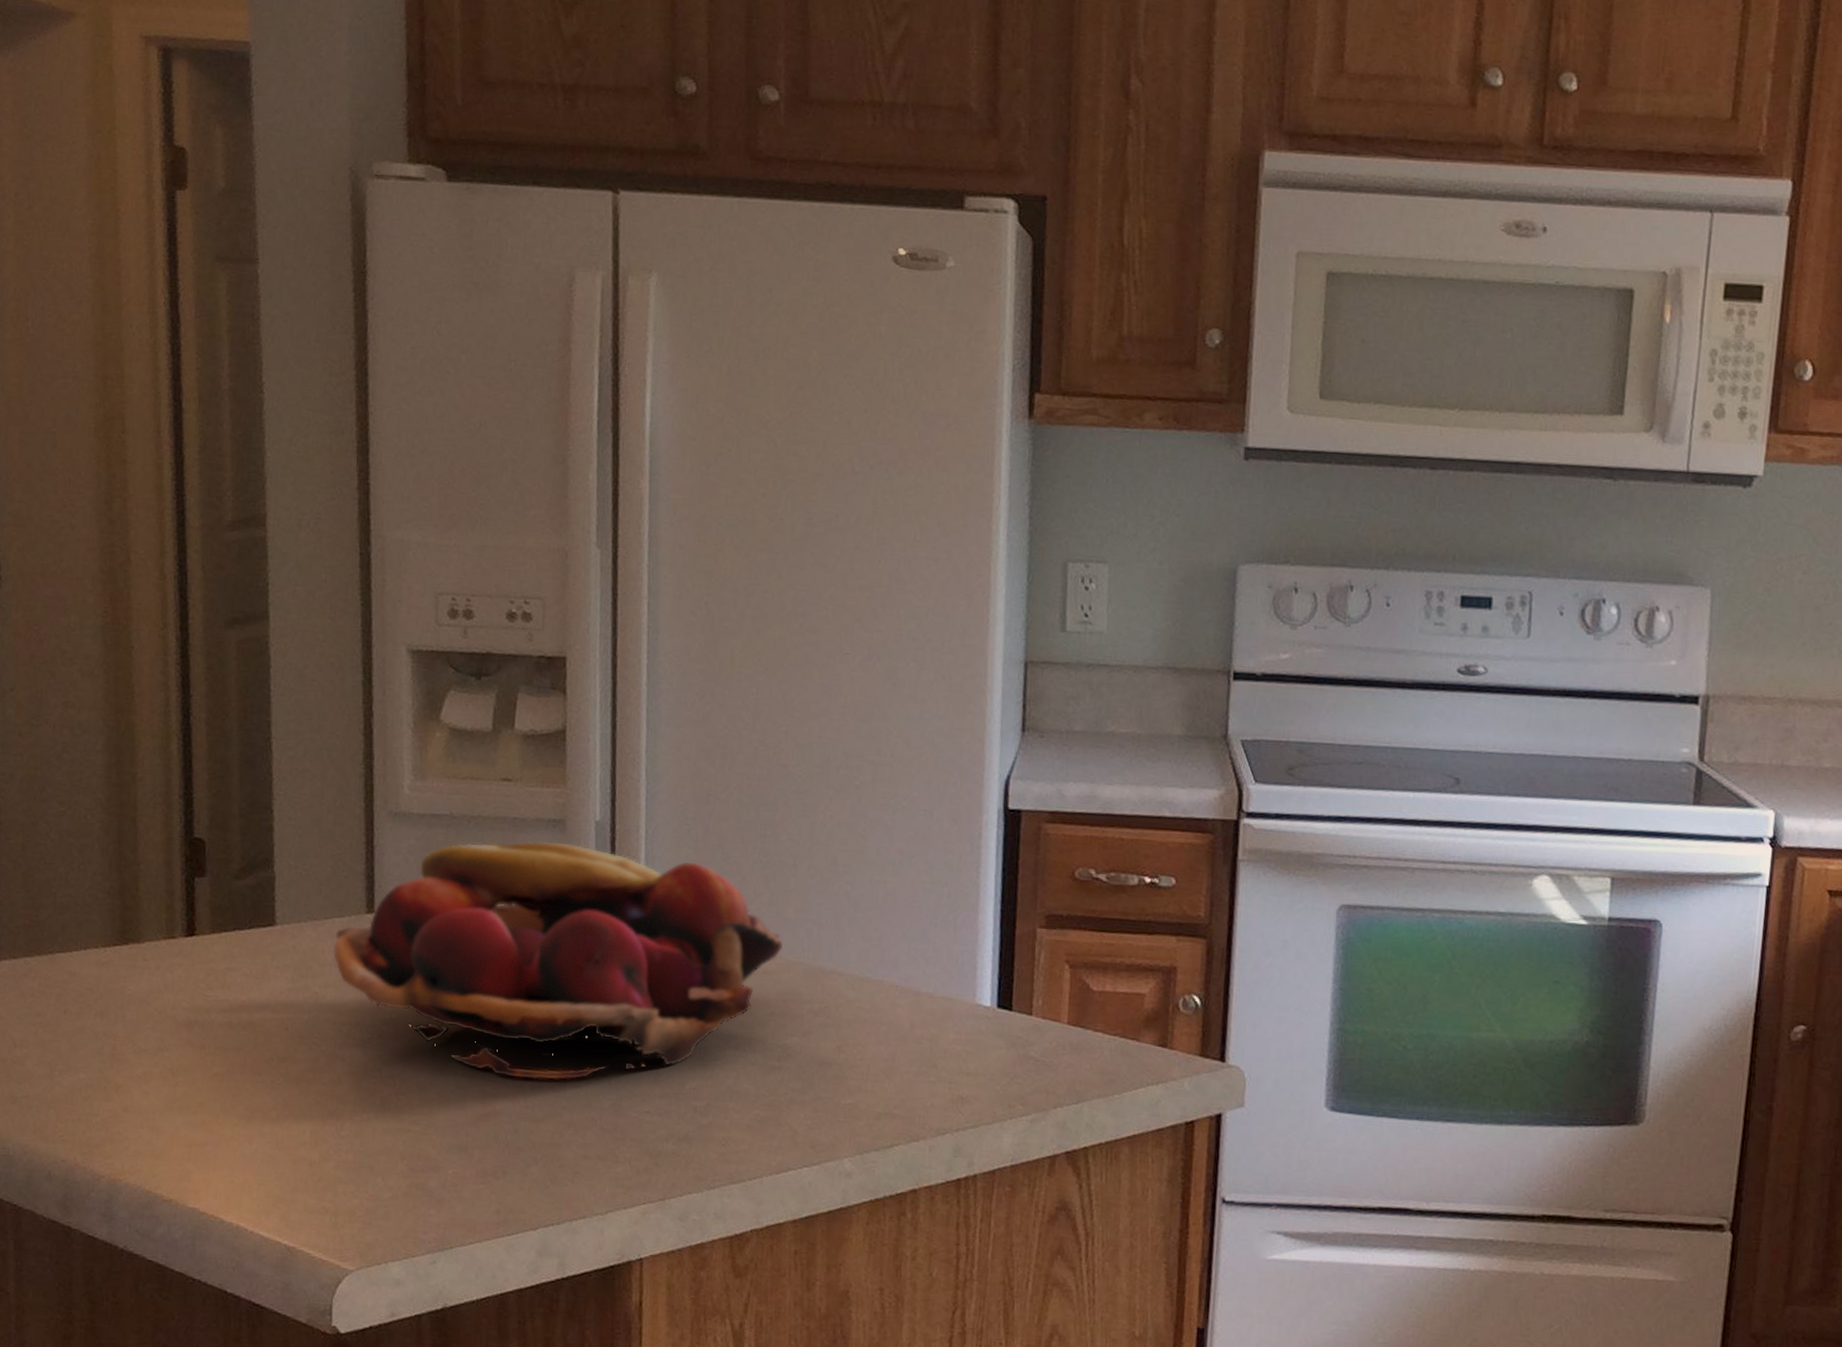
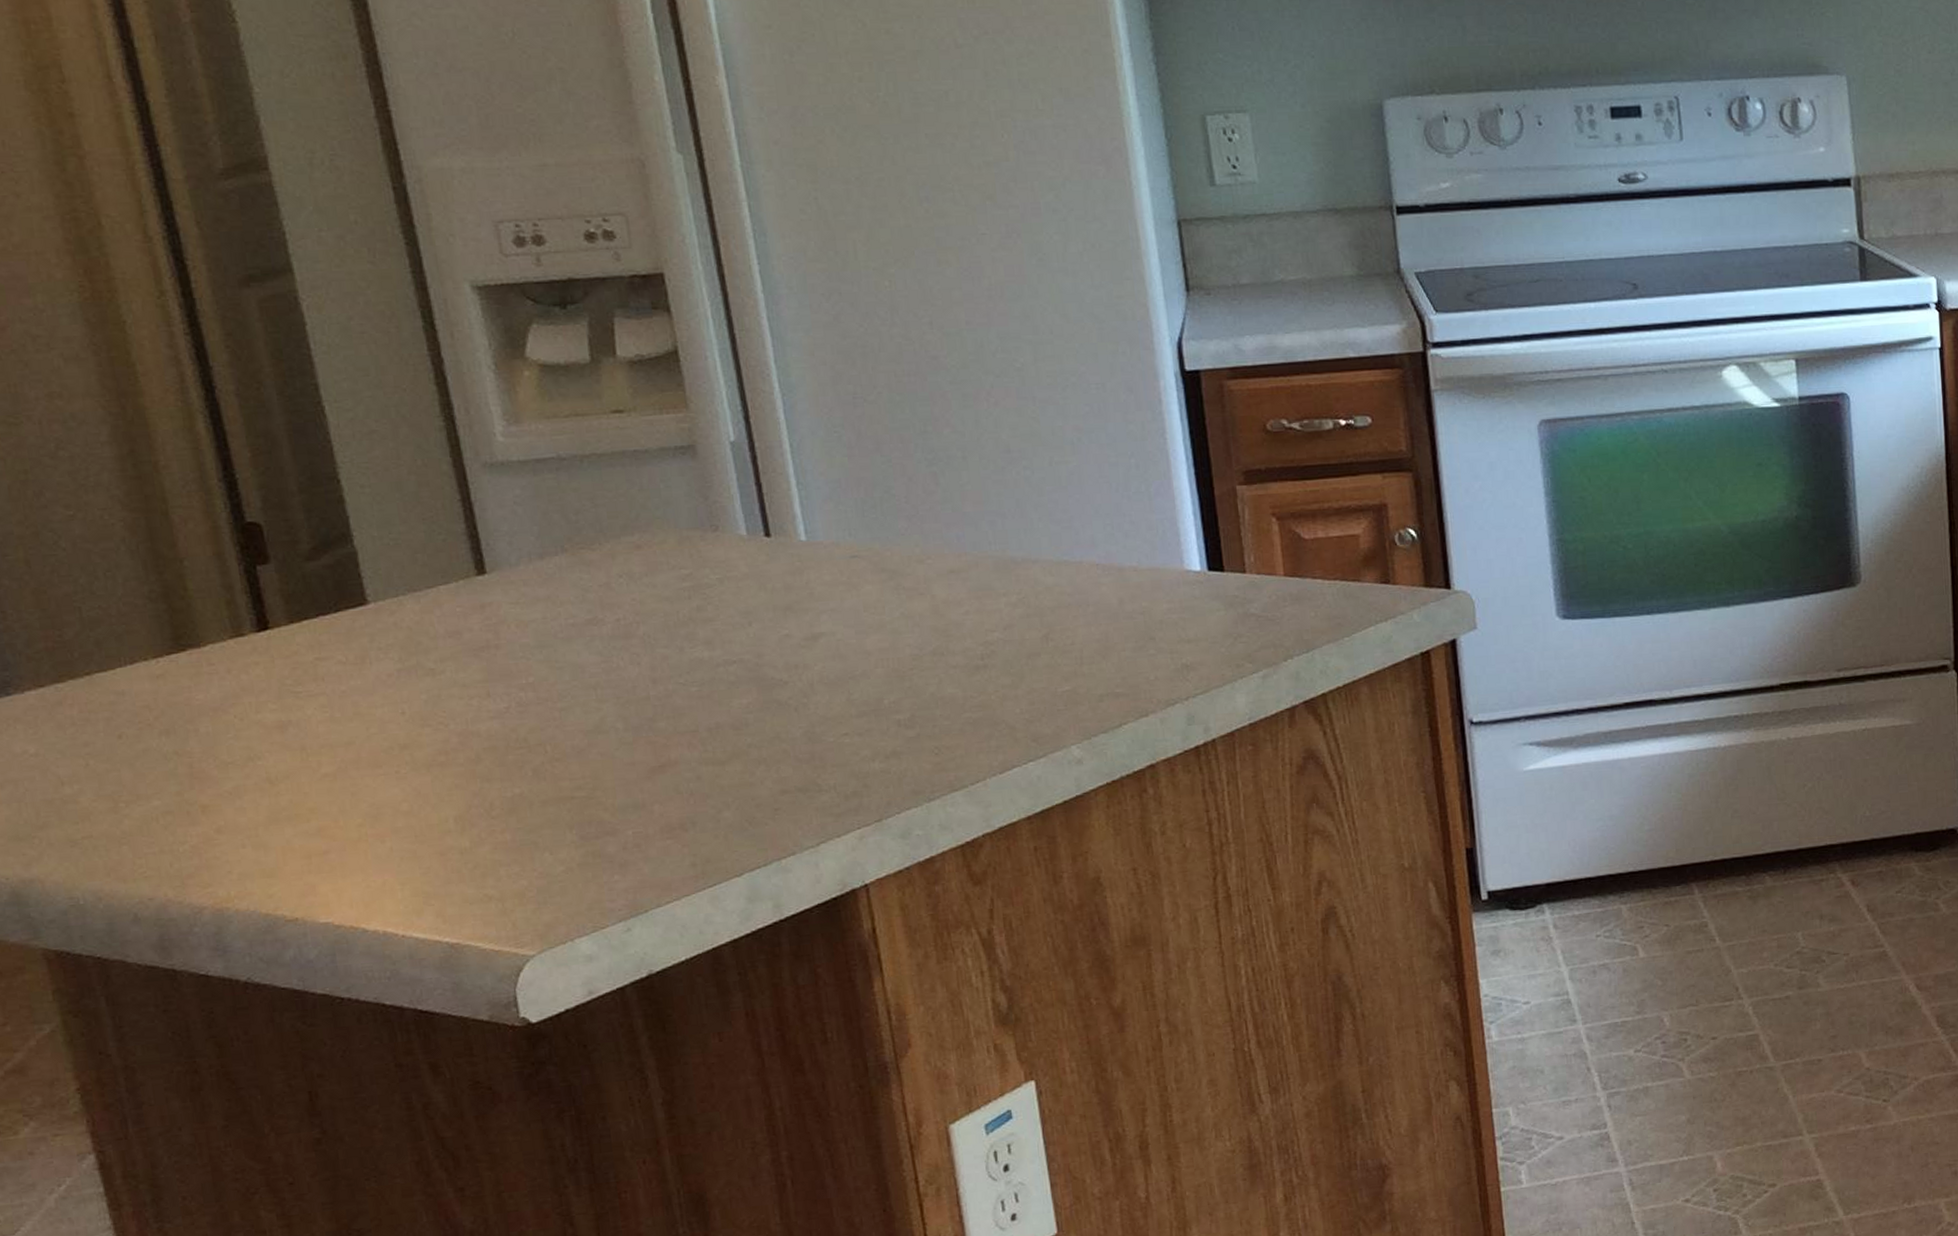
fruit basket: present [333,841,783,1080] -> none [443,469,967,724]

